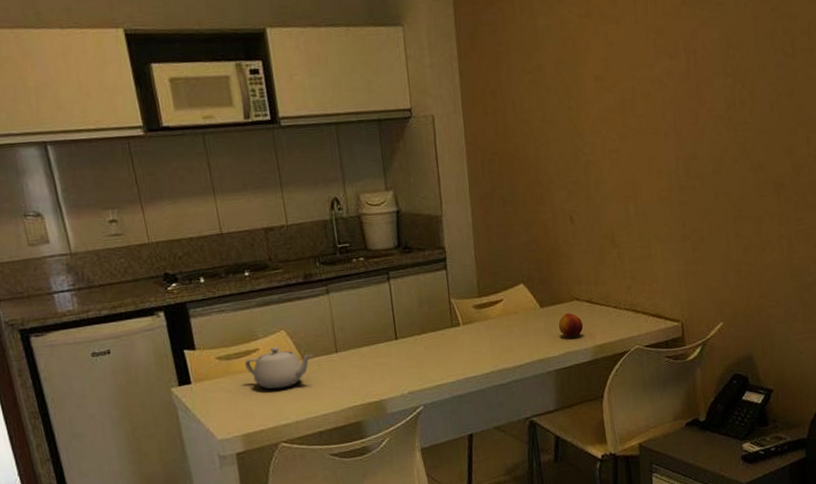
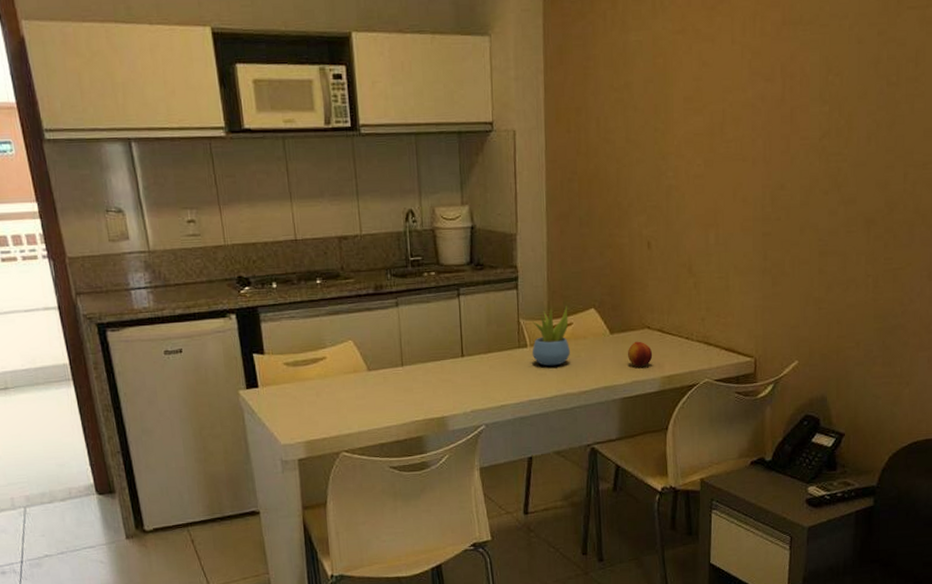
teapot: present [244,346,313,389] -> none [311,356,379,399]
succulent plant: none [463,283,503,343] -> present [532,306,570,366]

